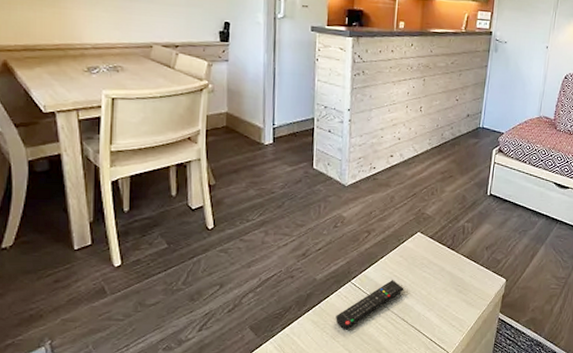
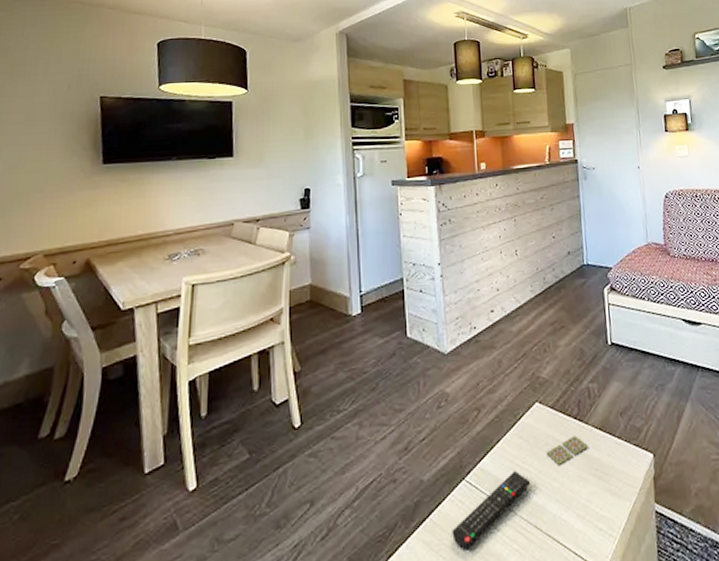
coaster: none [420,260,455,279] -> present [546,435,588,465]

